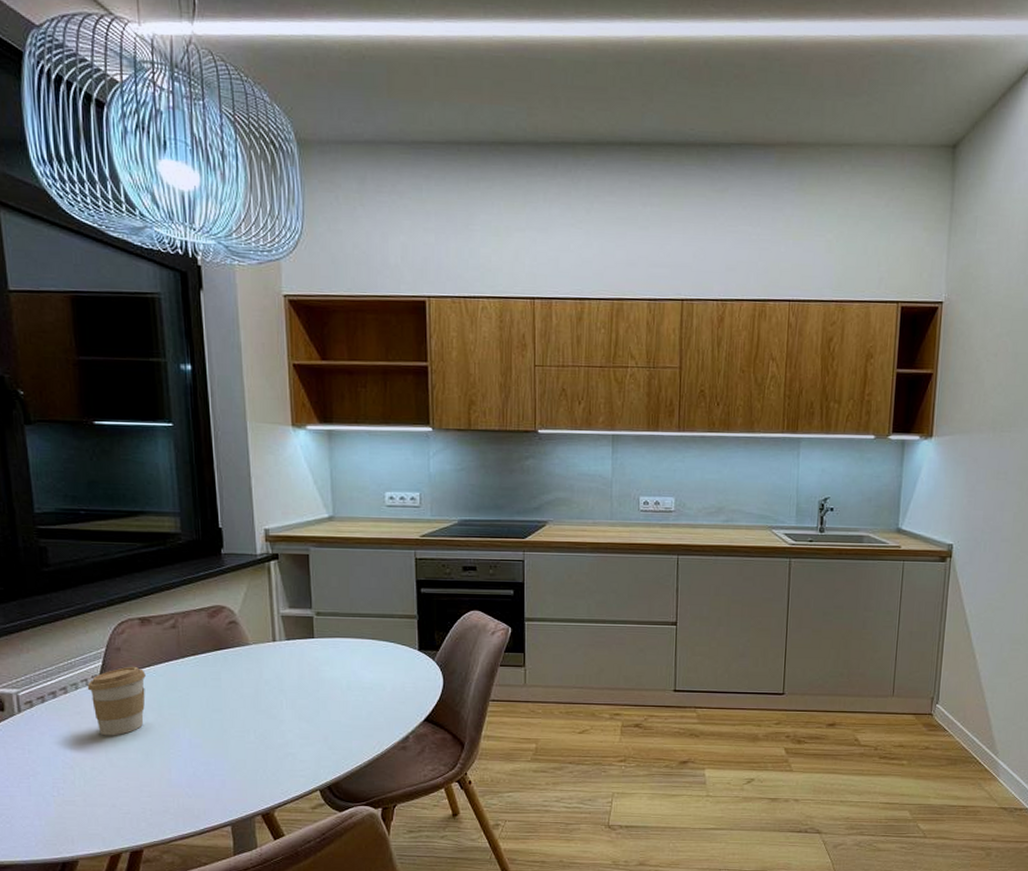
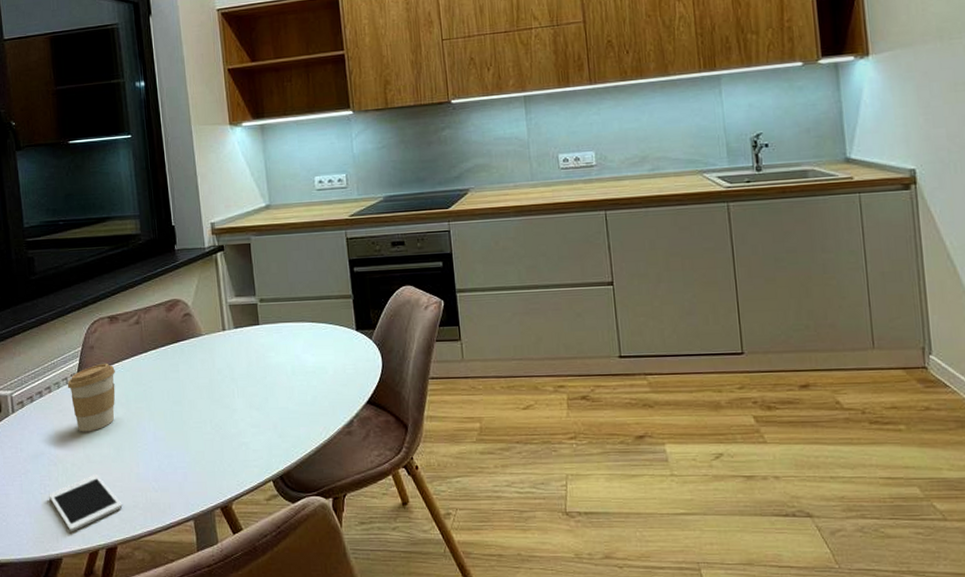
cell phone: none [63,779,151,834] -> present [49,474,123,531]

